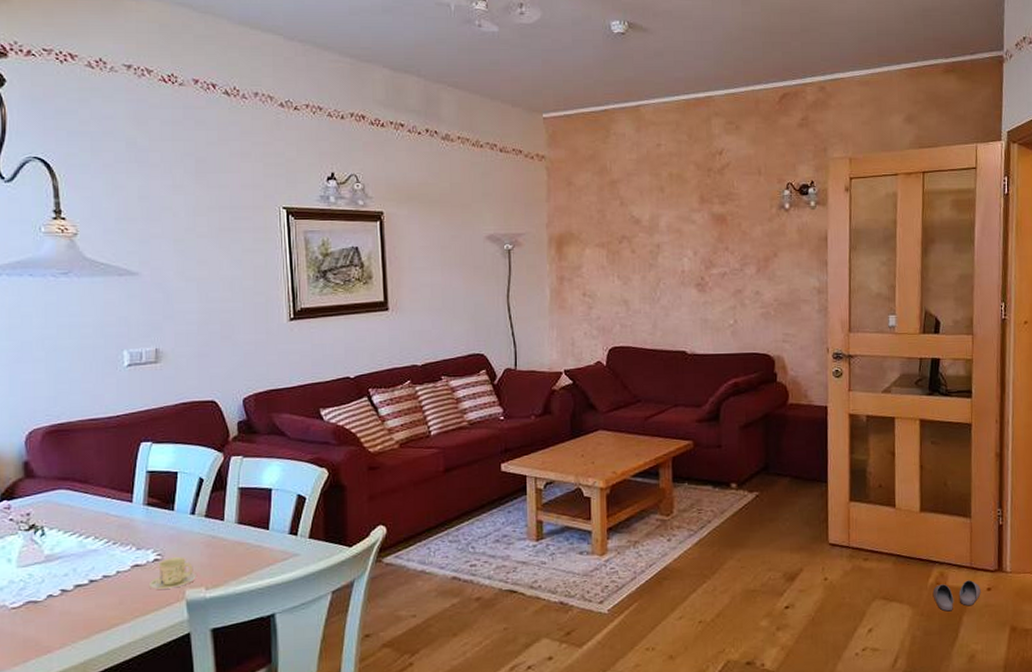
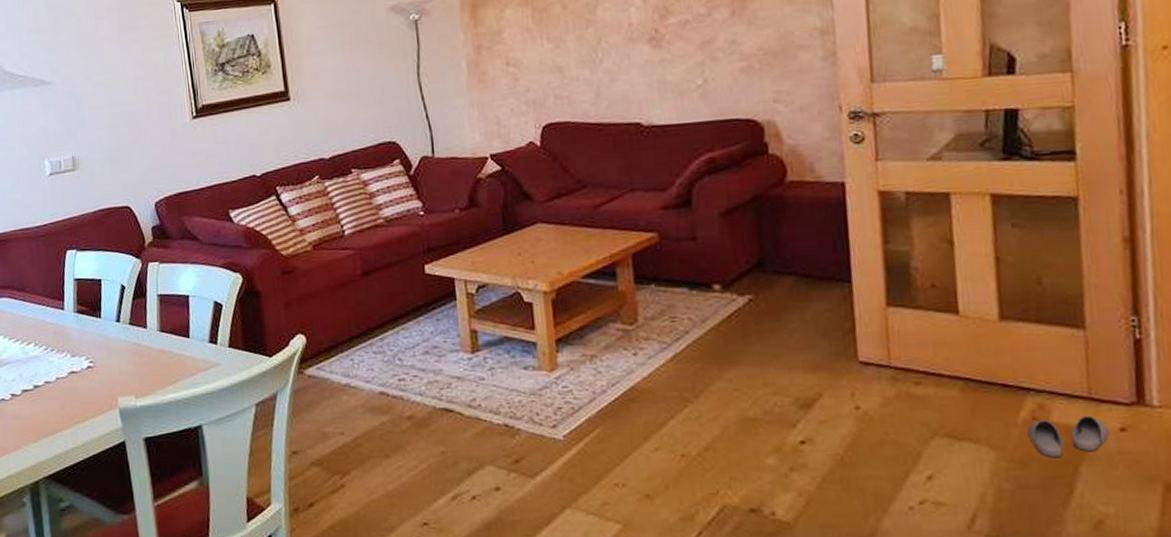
cup and saucer: present [148,557,198,589] -> none [84,365,128,396]

